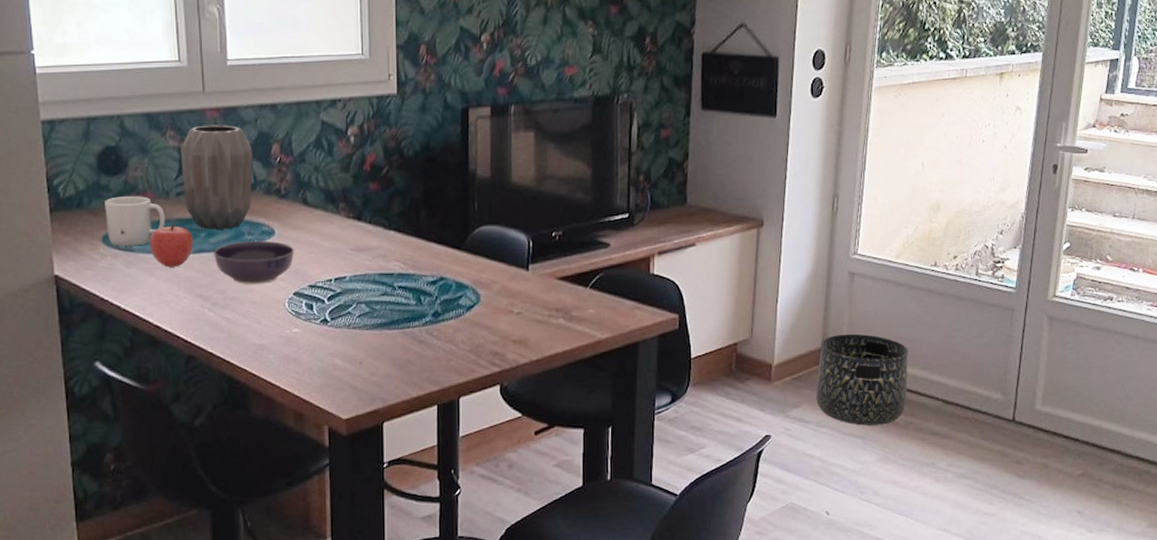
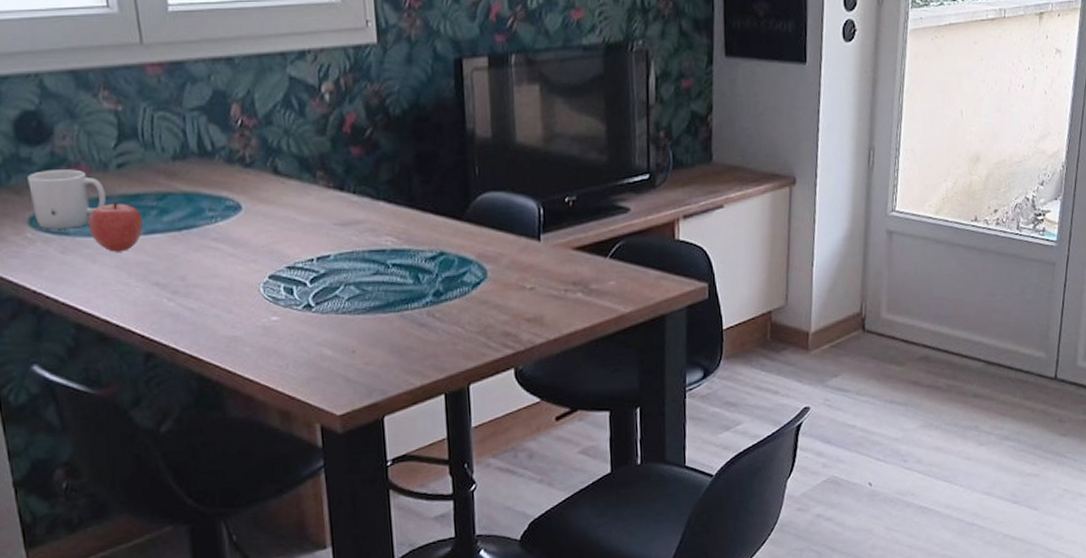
vase: present [180,125,253,230] -> none [117,82,211,207]
bowl: present [214,240,295,284] -> none [168,217,268,268]
basket: present [816,333,909,426] -> none [856,295,950,392]

